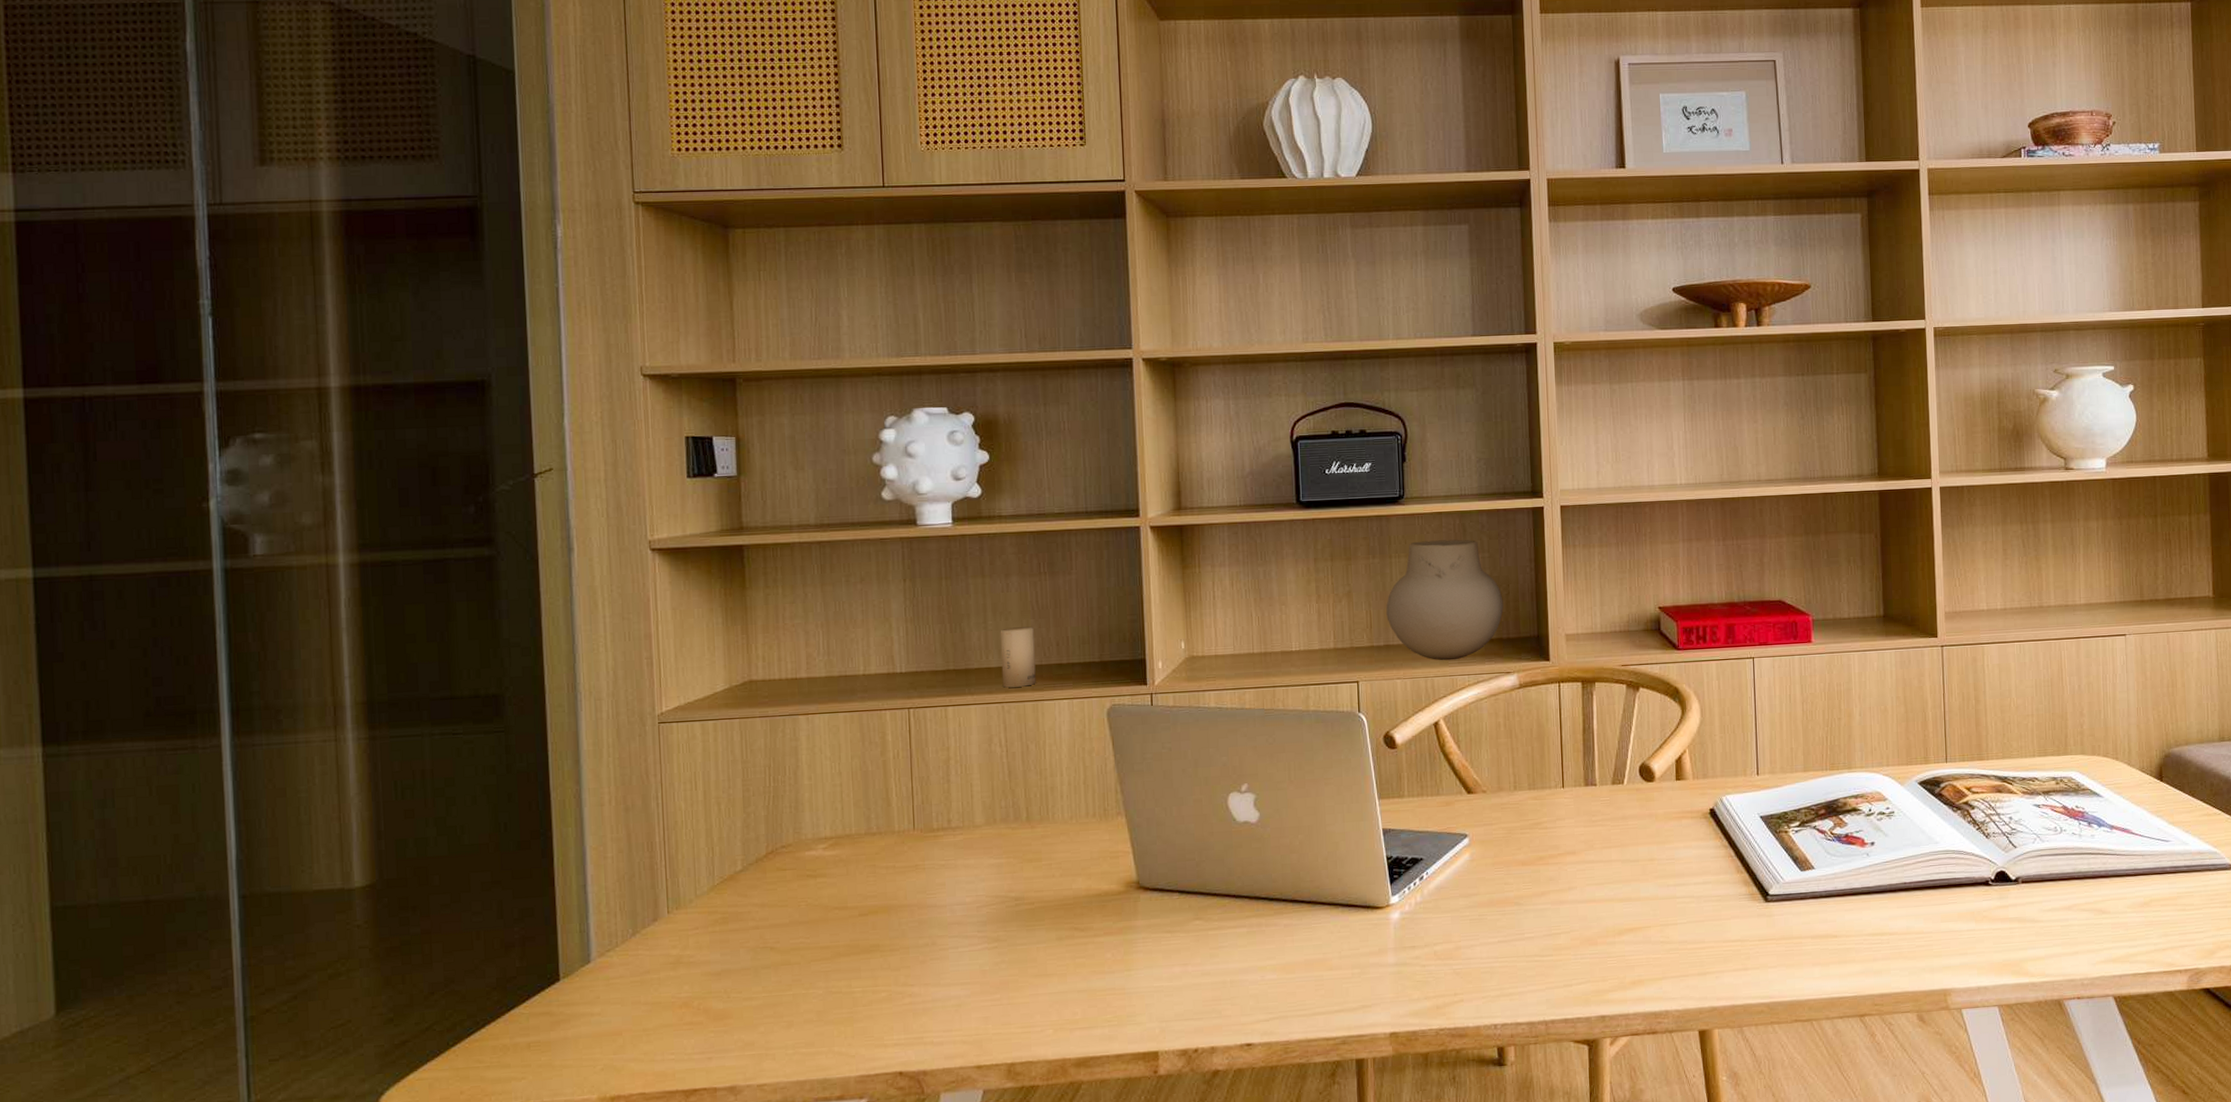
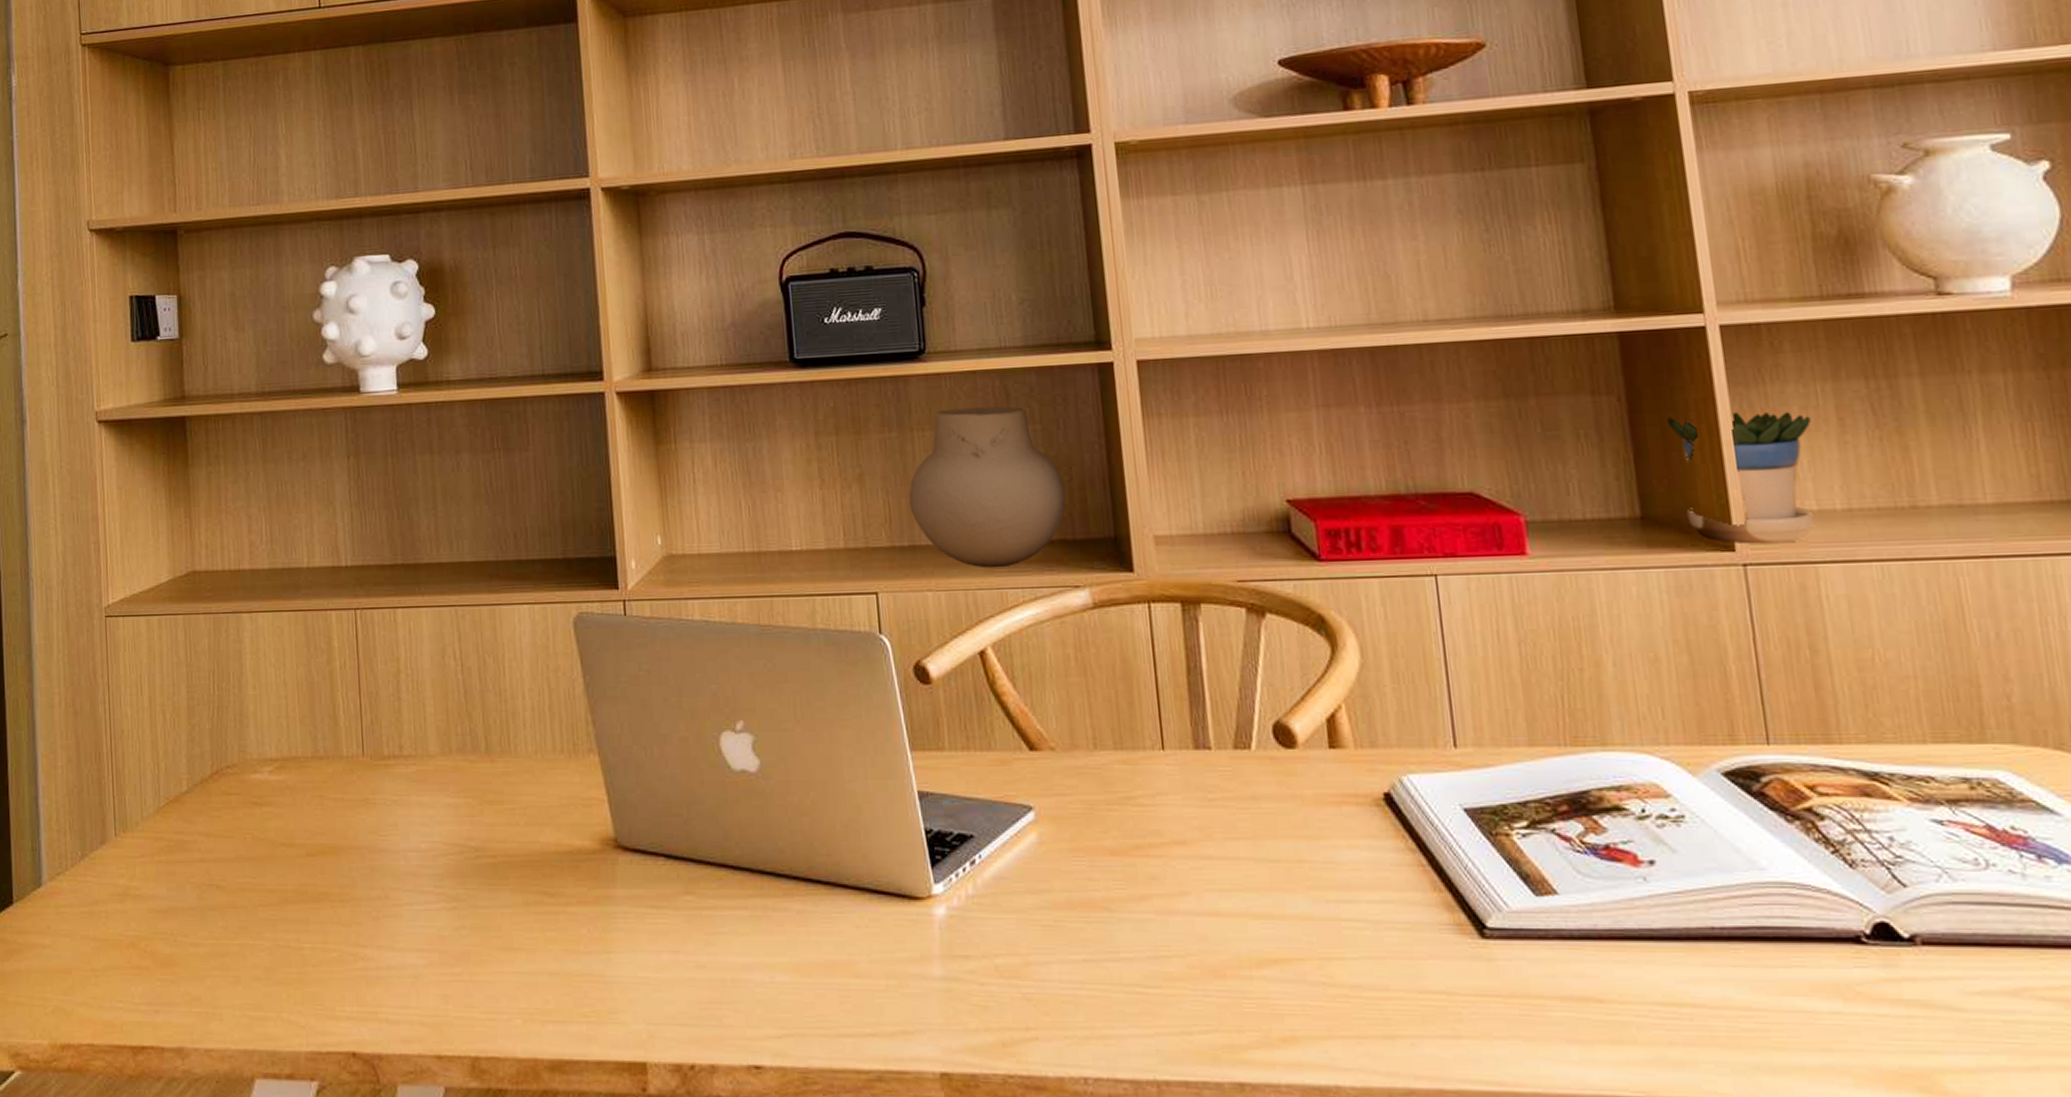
candle: present [1000,626,1036,688] -> none [451,514,492,588]
flowerpot: none [1903,545,1988,633] -> present [1666,412,1816,544]

